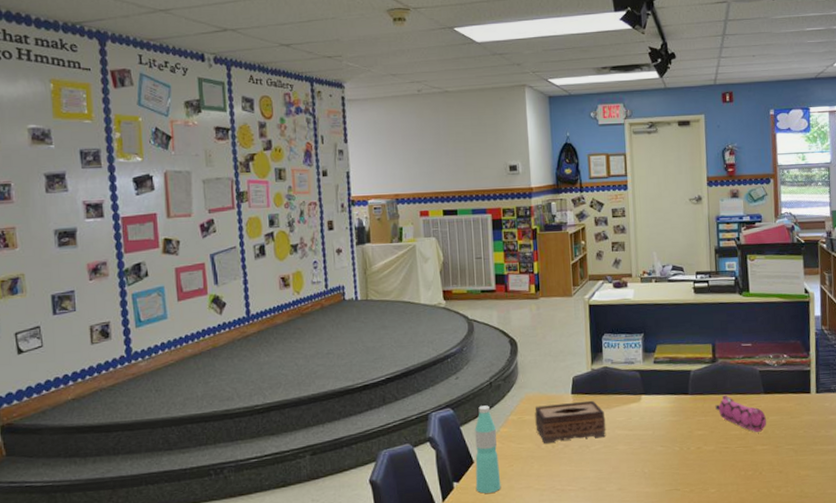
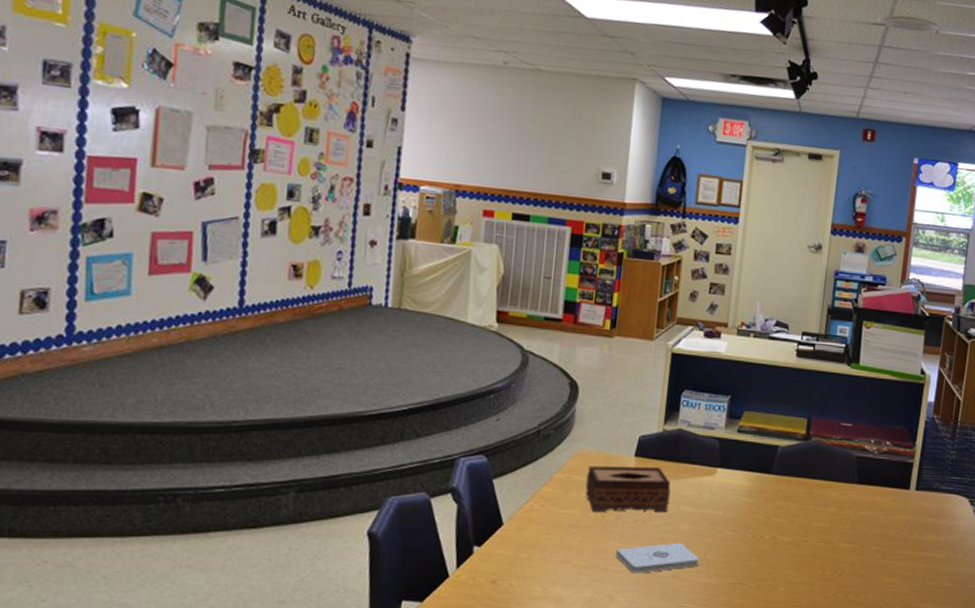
water bottle: present [475,405,501,494] -> none [500,457,537,564]
notepad: none [568,460,639,491] -> present [616,542,700,573]
pencil case: present [715,394,767,432] -> none [800,479,857,527]

